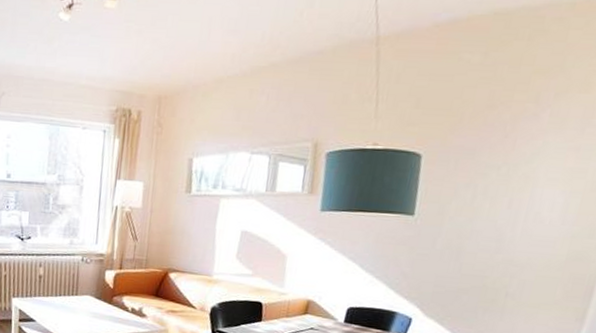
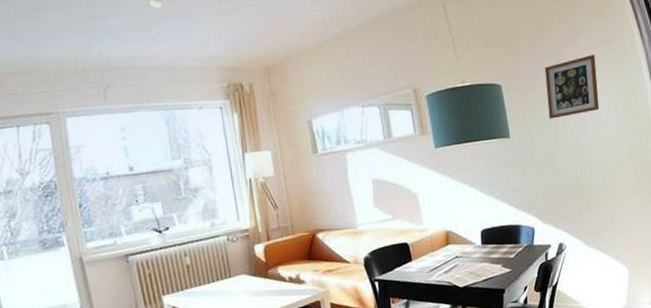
picture frame: none [470,135,559,204] -> present [544,54,600,119]

